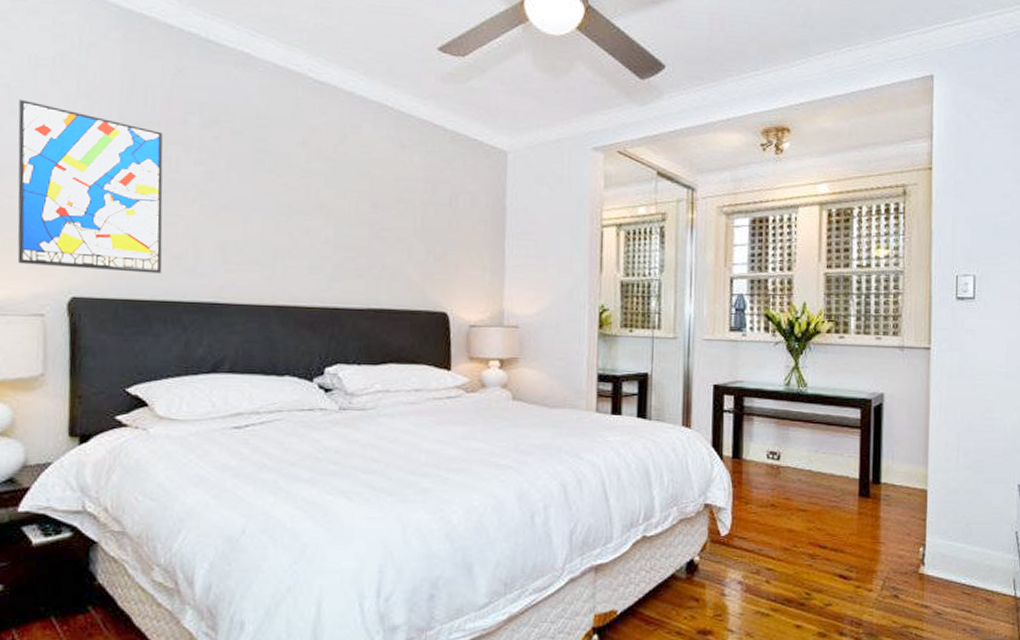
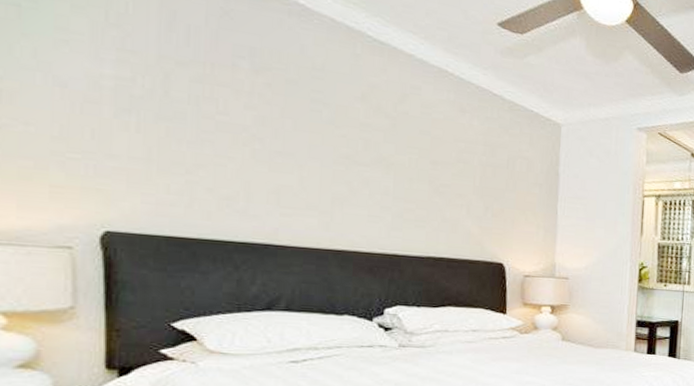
wall art: present [17,99,163,274] -> none [33,20,210,213]

